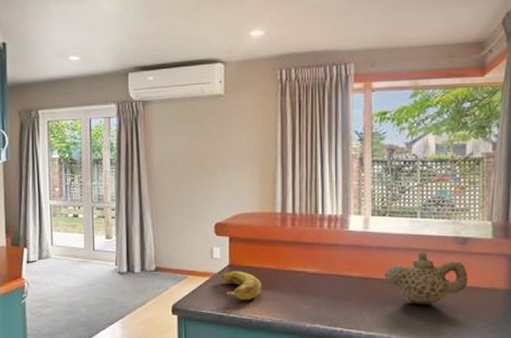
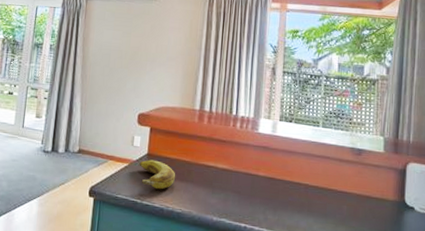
teapot: present [384,251,467,305] -> none [287,158,361,209]

